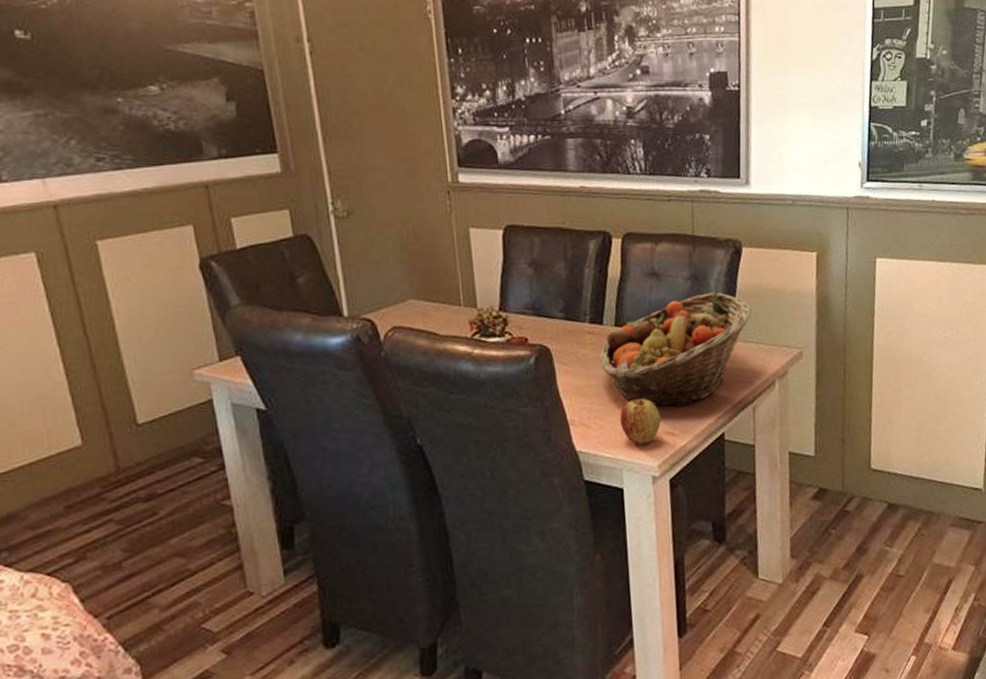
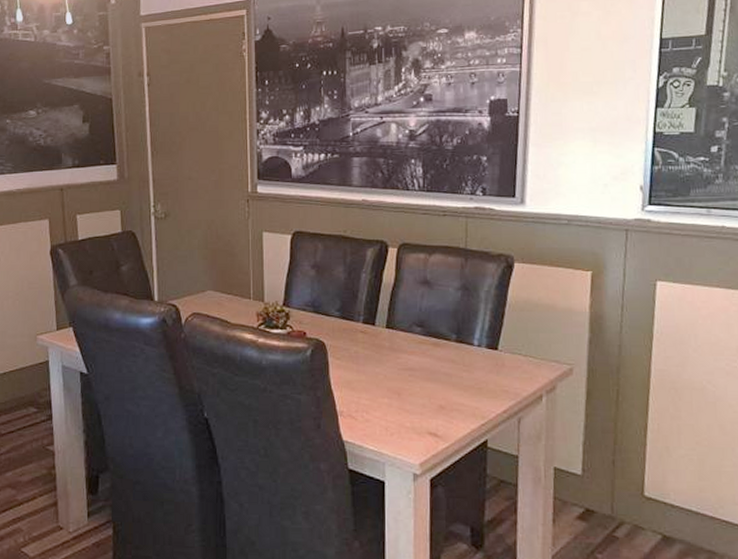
fruit basket: present [599,292,752,407] -> none [370,303,521,410]
apple: present [620,398,661,446] -> none [386,397,425,443]

